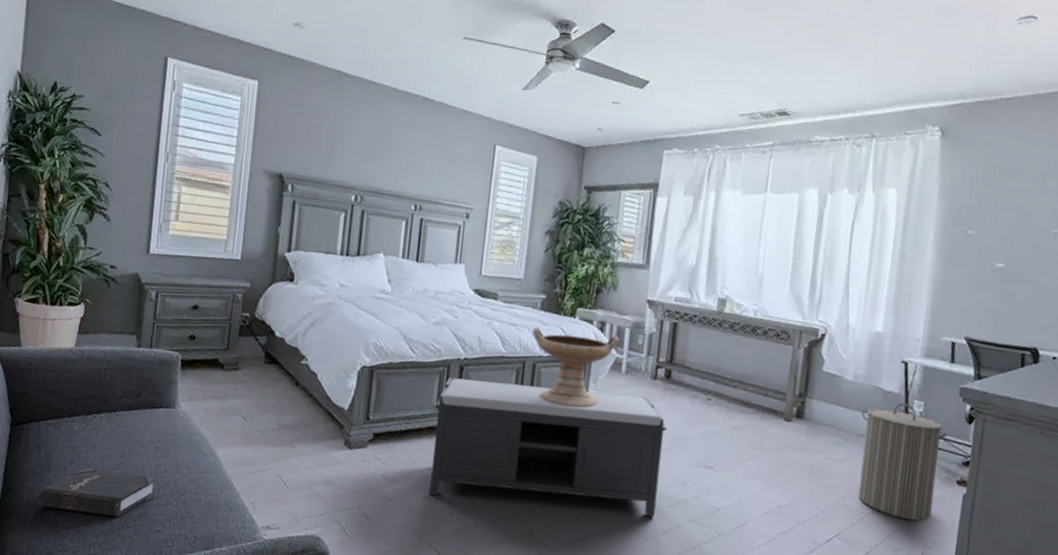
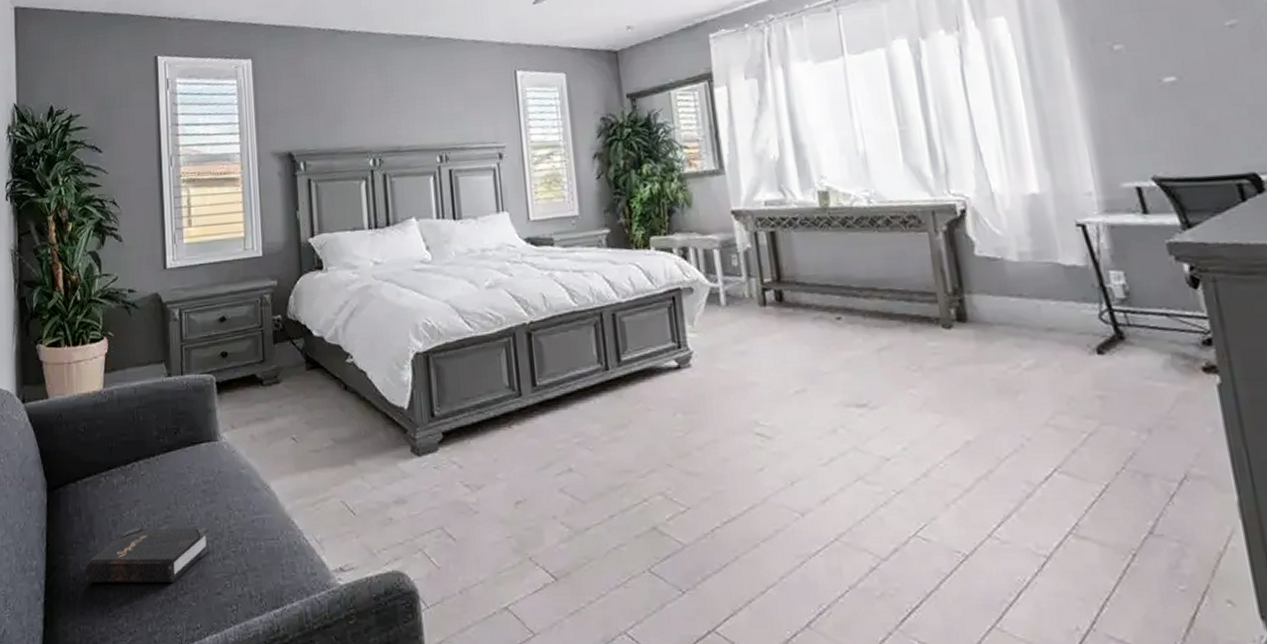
bench: present [428,377,667,518] -> none [508,329,807,500]
decorative bowl: present [532,327,619,407] -> none [602,261,709,359]
laundry hamper: present [858,403,948,521] -> none [1043,277,1181,432]

